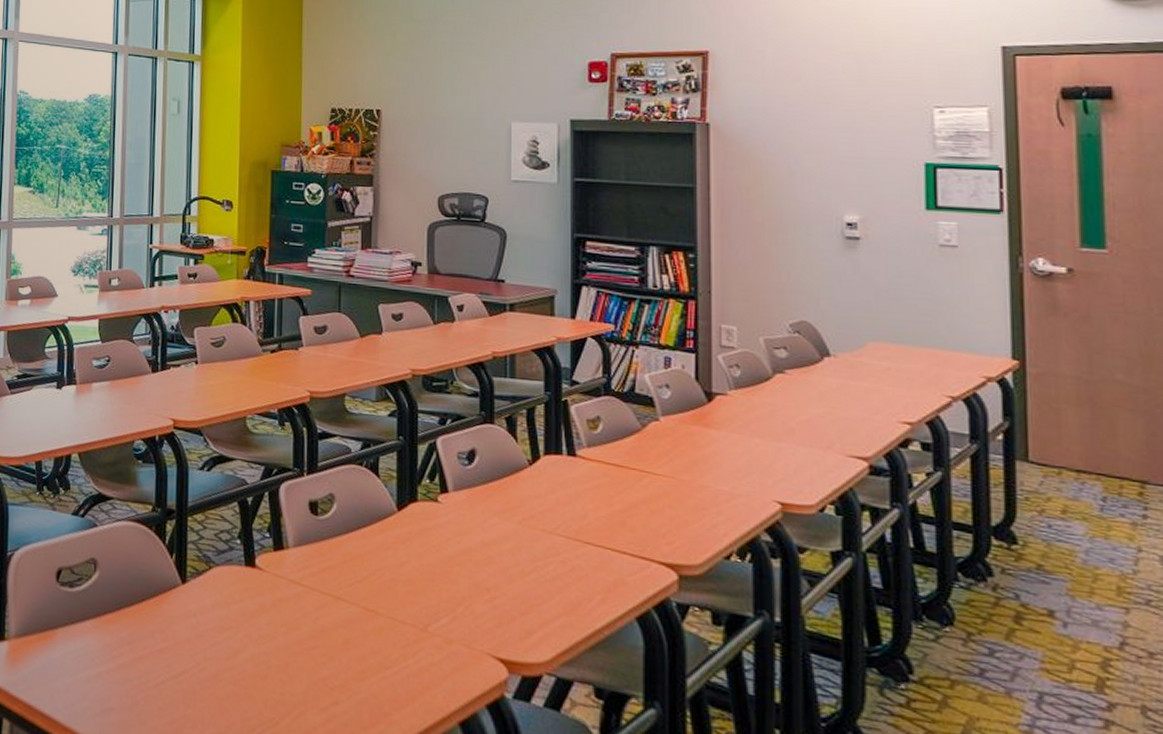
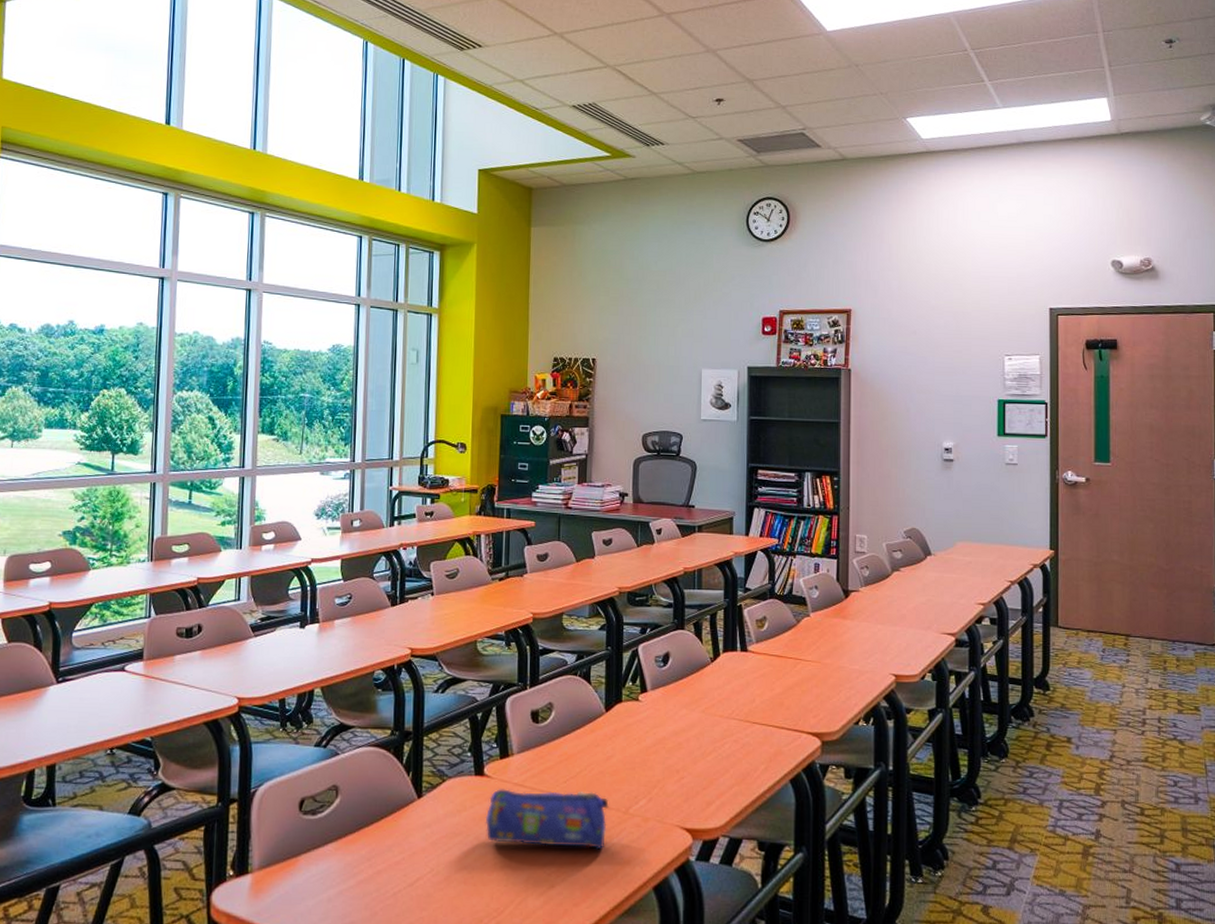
pencil case: none [257,584,403,669] -> present [485,789,609,850]

